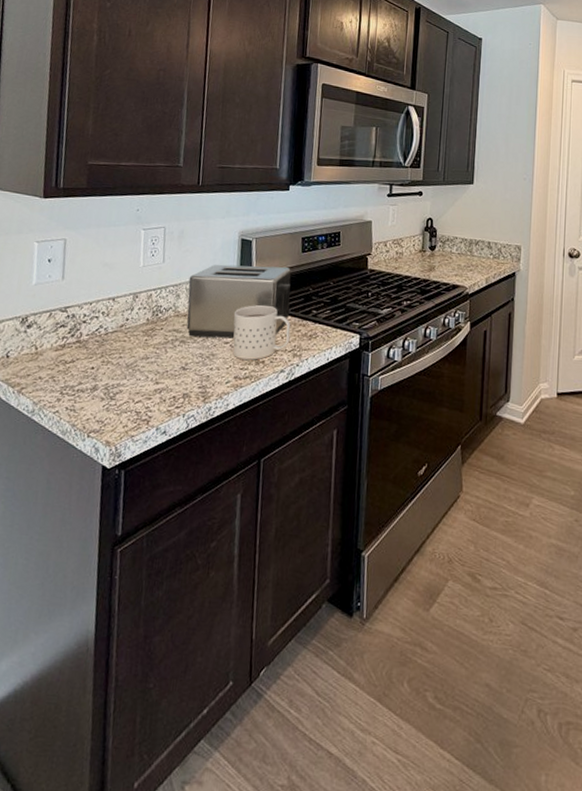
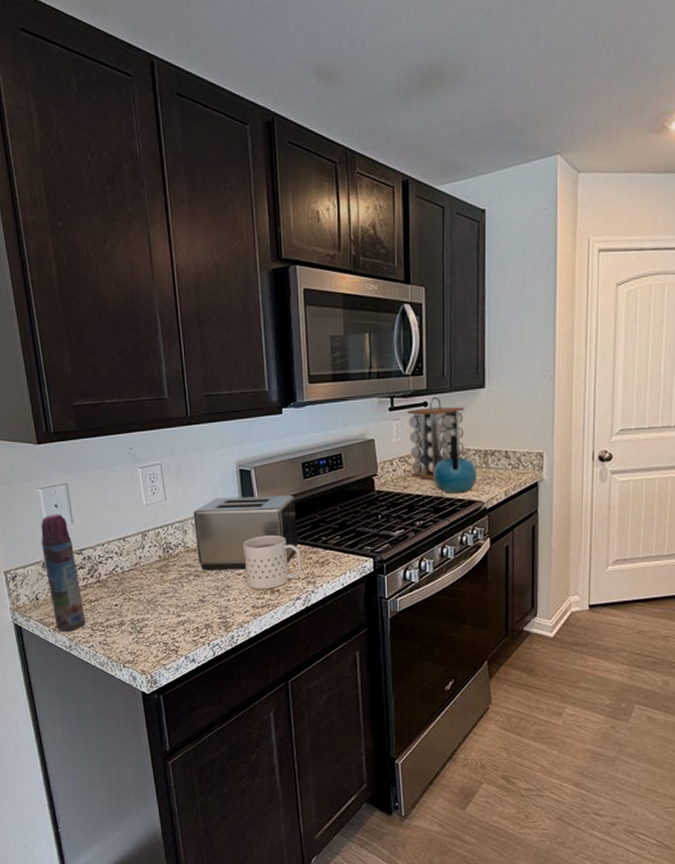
whipped cream can: none [22,268,59,395] -> present [41,514,85,632]
spice rack: none [401,187,455,264] -> present [407,396,465,481]
kettle: none [422,223,462,277] -> present [433,435,477,493]

